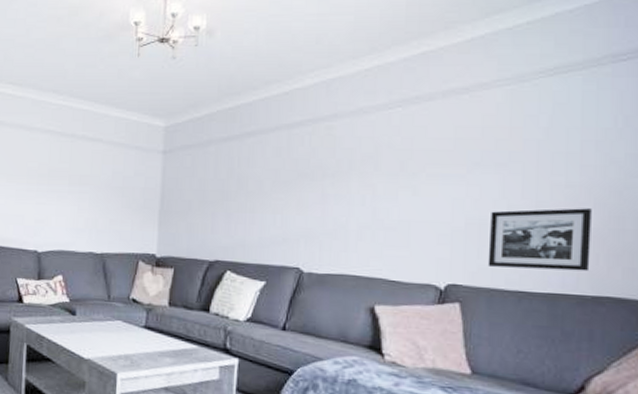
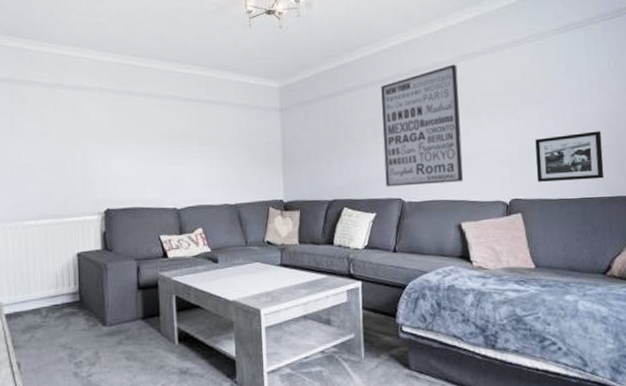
wall art: none [282,110,392,256] -> present [381,64,463,187]

